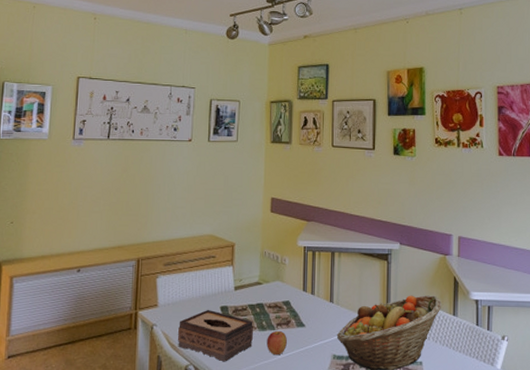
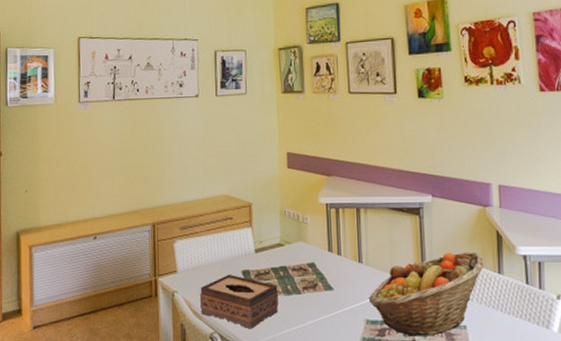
apple: present [267,331,287,355] -> none [293,296,315,321]

